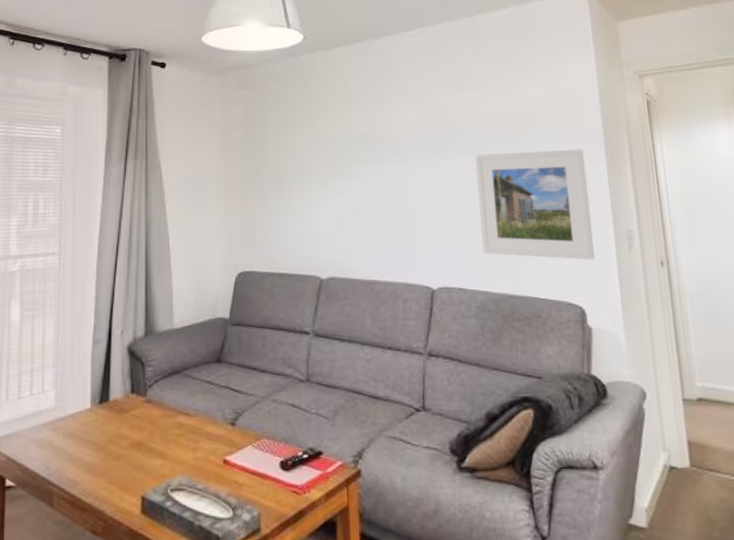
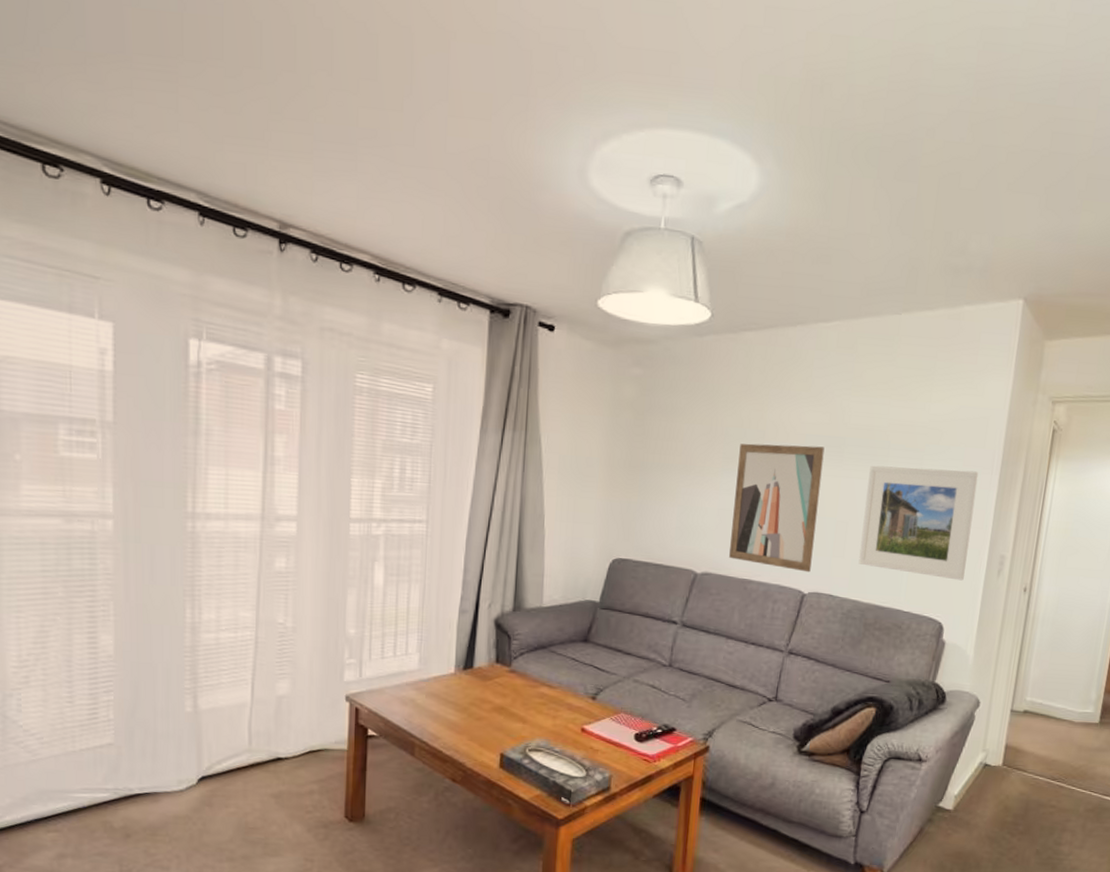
wall art: none [346,142,436,267] -> present [729,443,825,573]

